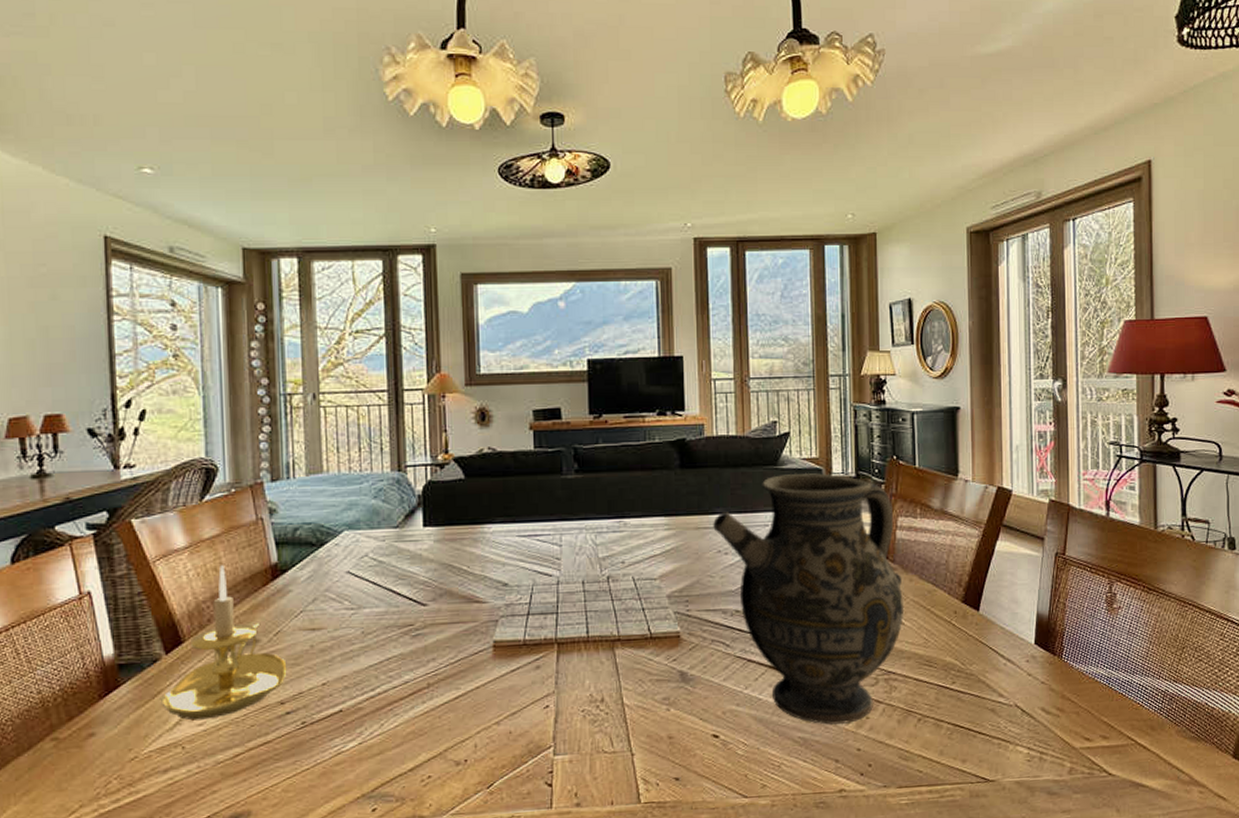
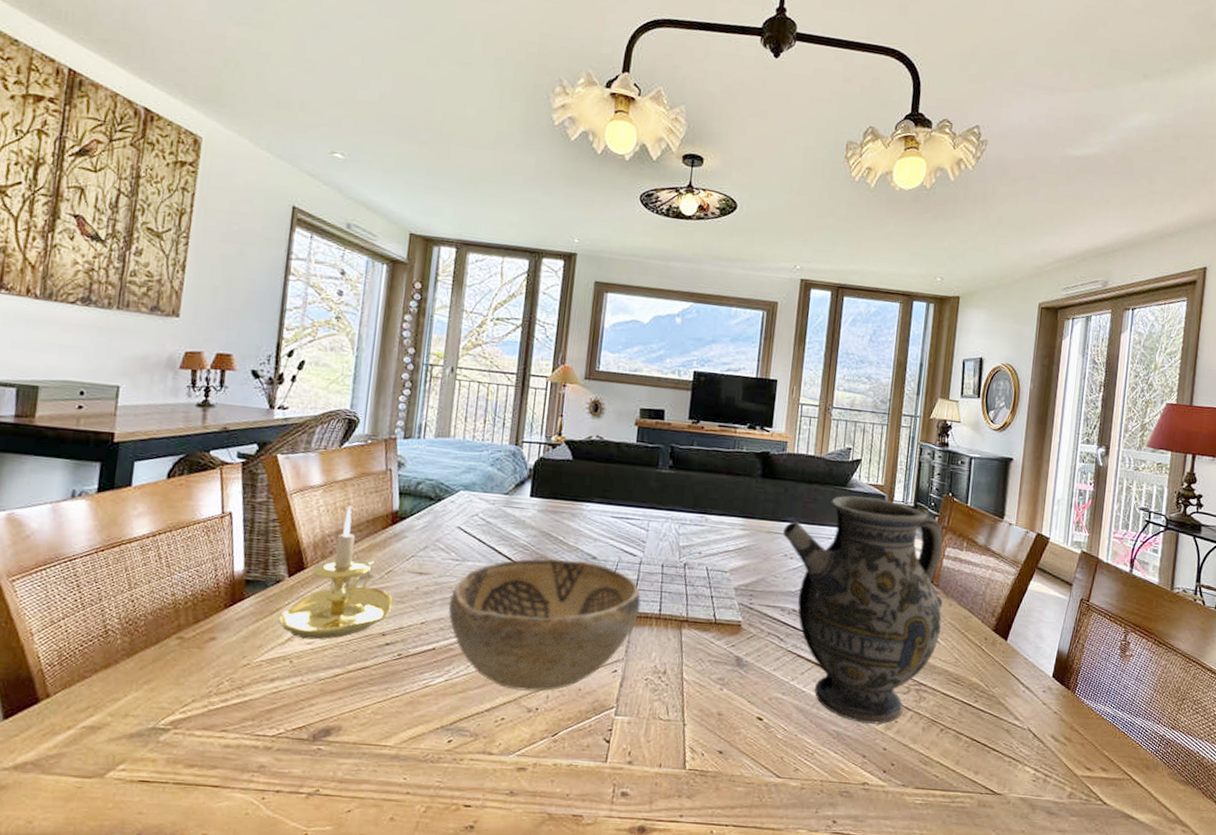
decorative bowl: none [350,588,565,744] -> present [447,558,641,692]

